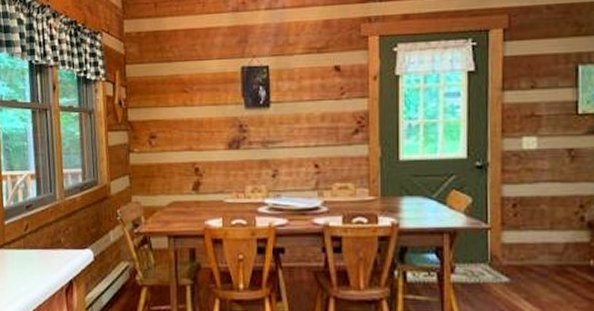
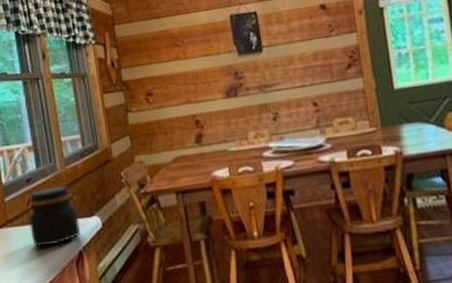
jar: none [25,215,72,272] -> present [29,185,80,247]

